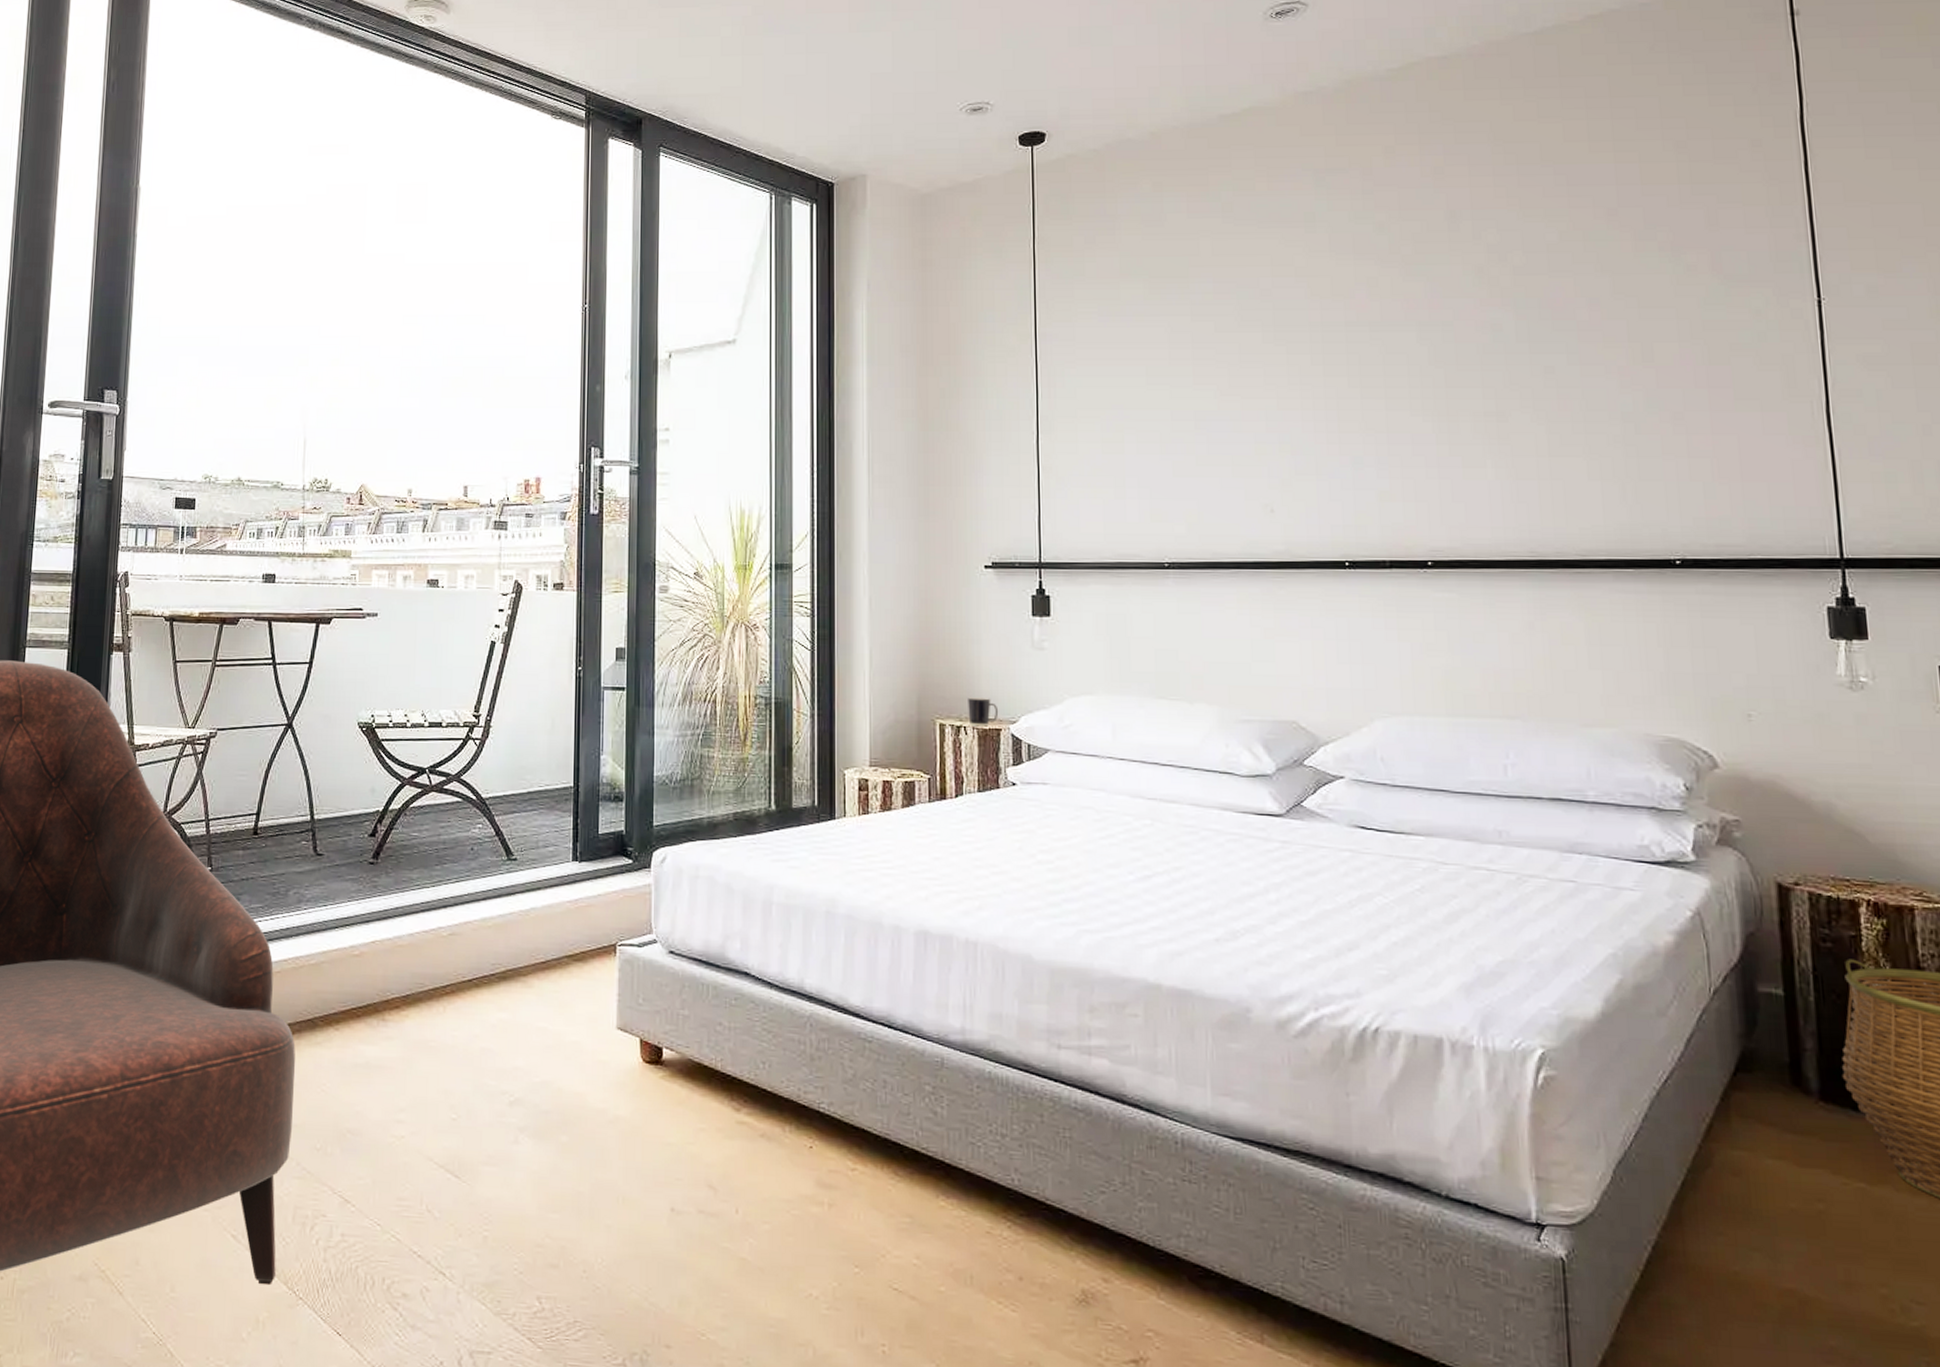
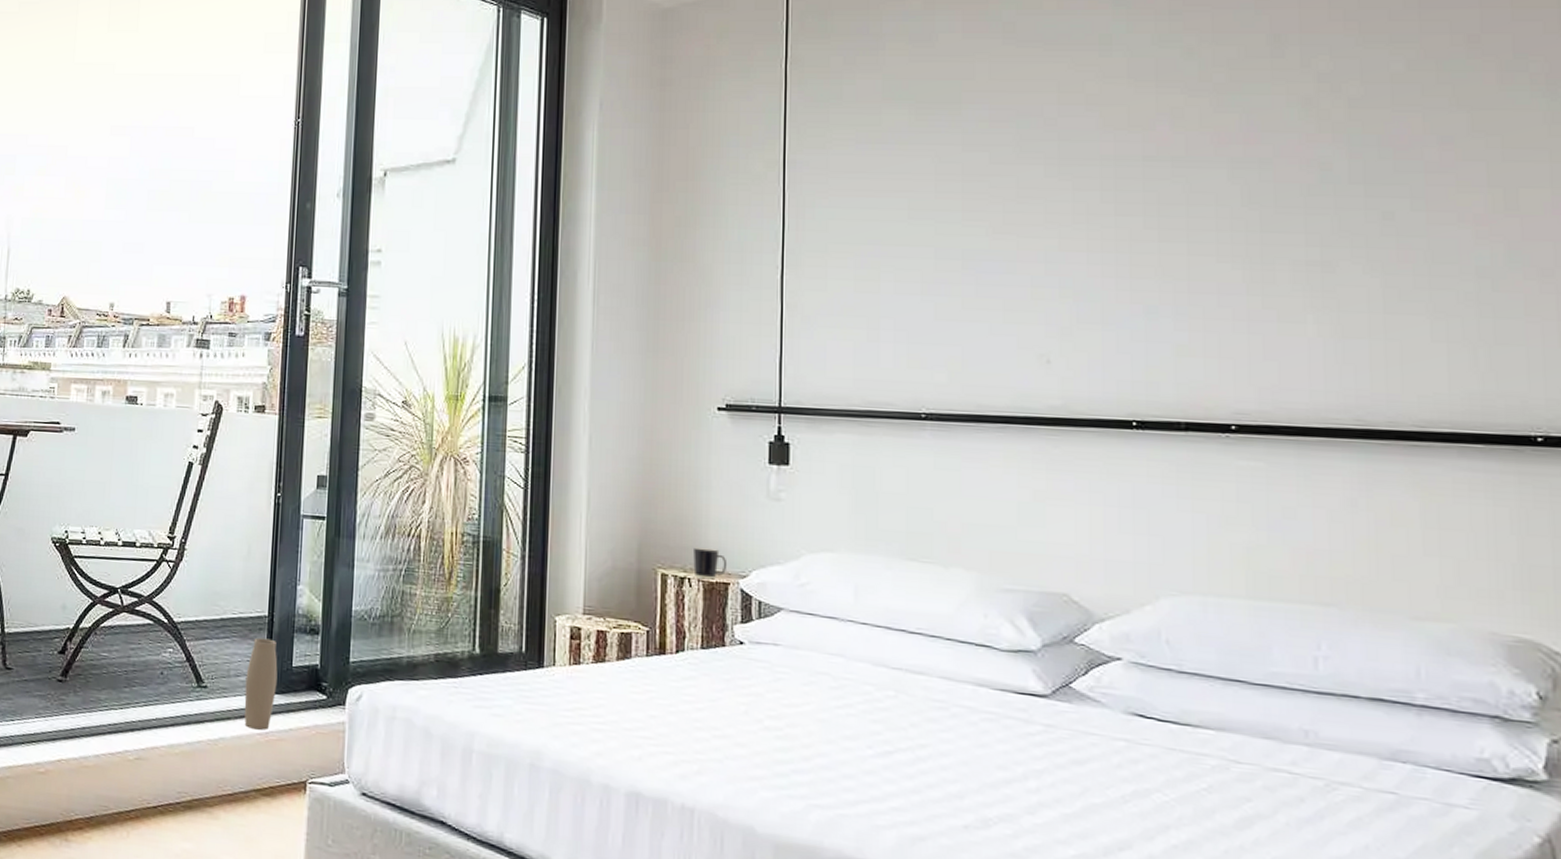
vase: none [553,808,585,899] -> present [244,637,278,731]

